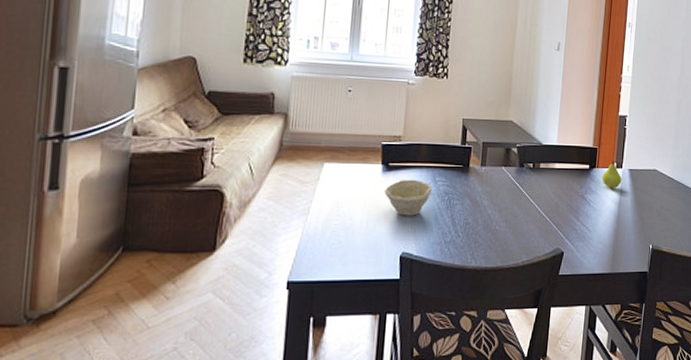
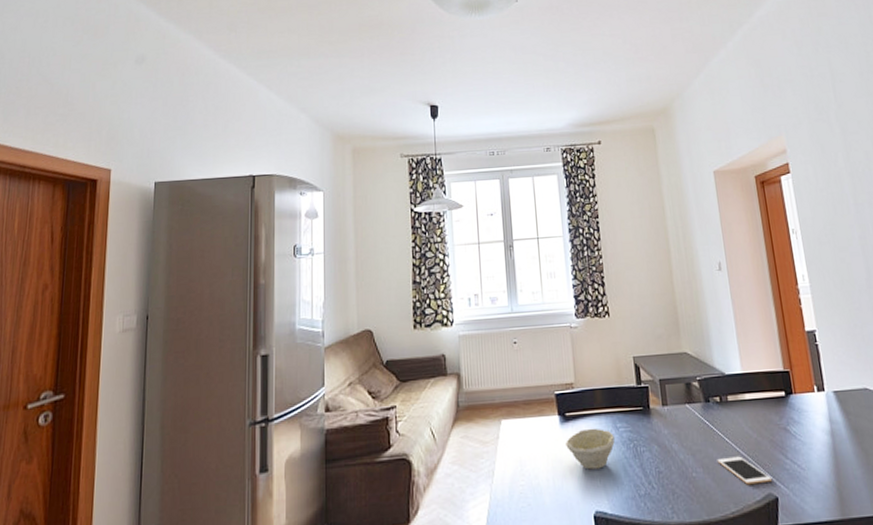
cell phone: none [519,215,563,240] -> present [717,456,773,485]
fruit: present [602,161,623,189] -> none [802,384,829,416]

